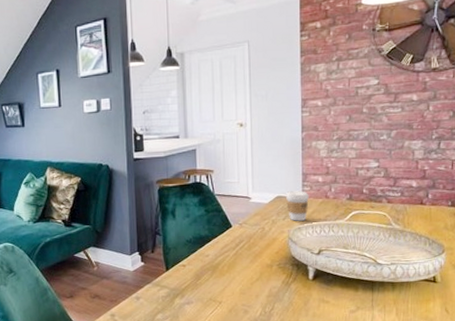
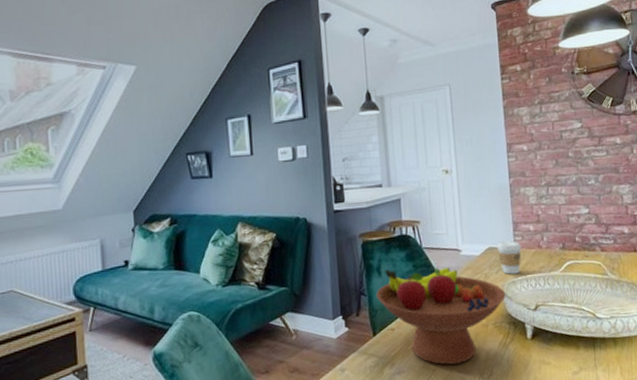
fruit bowl: none [170,212,291,299] -> present [376,267,506,365]

